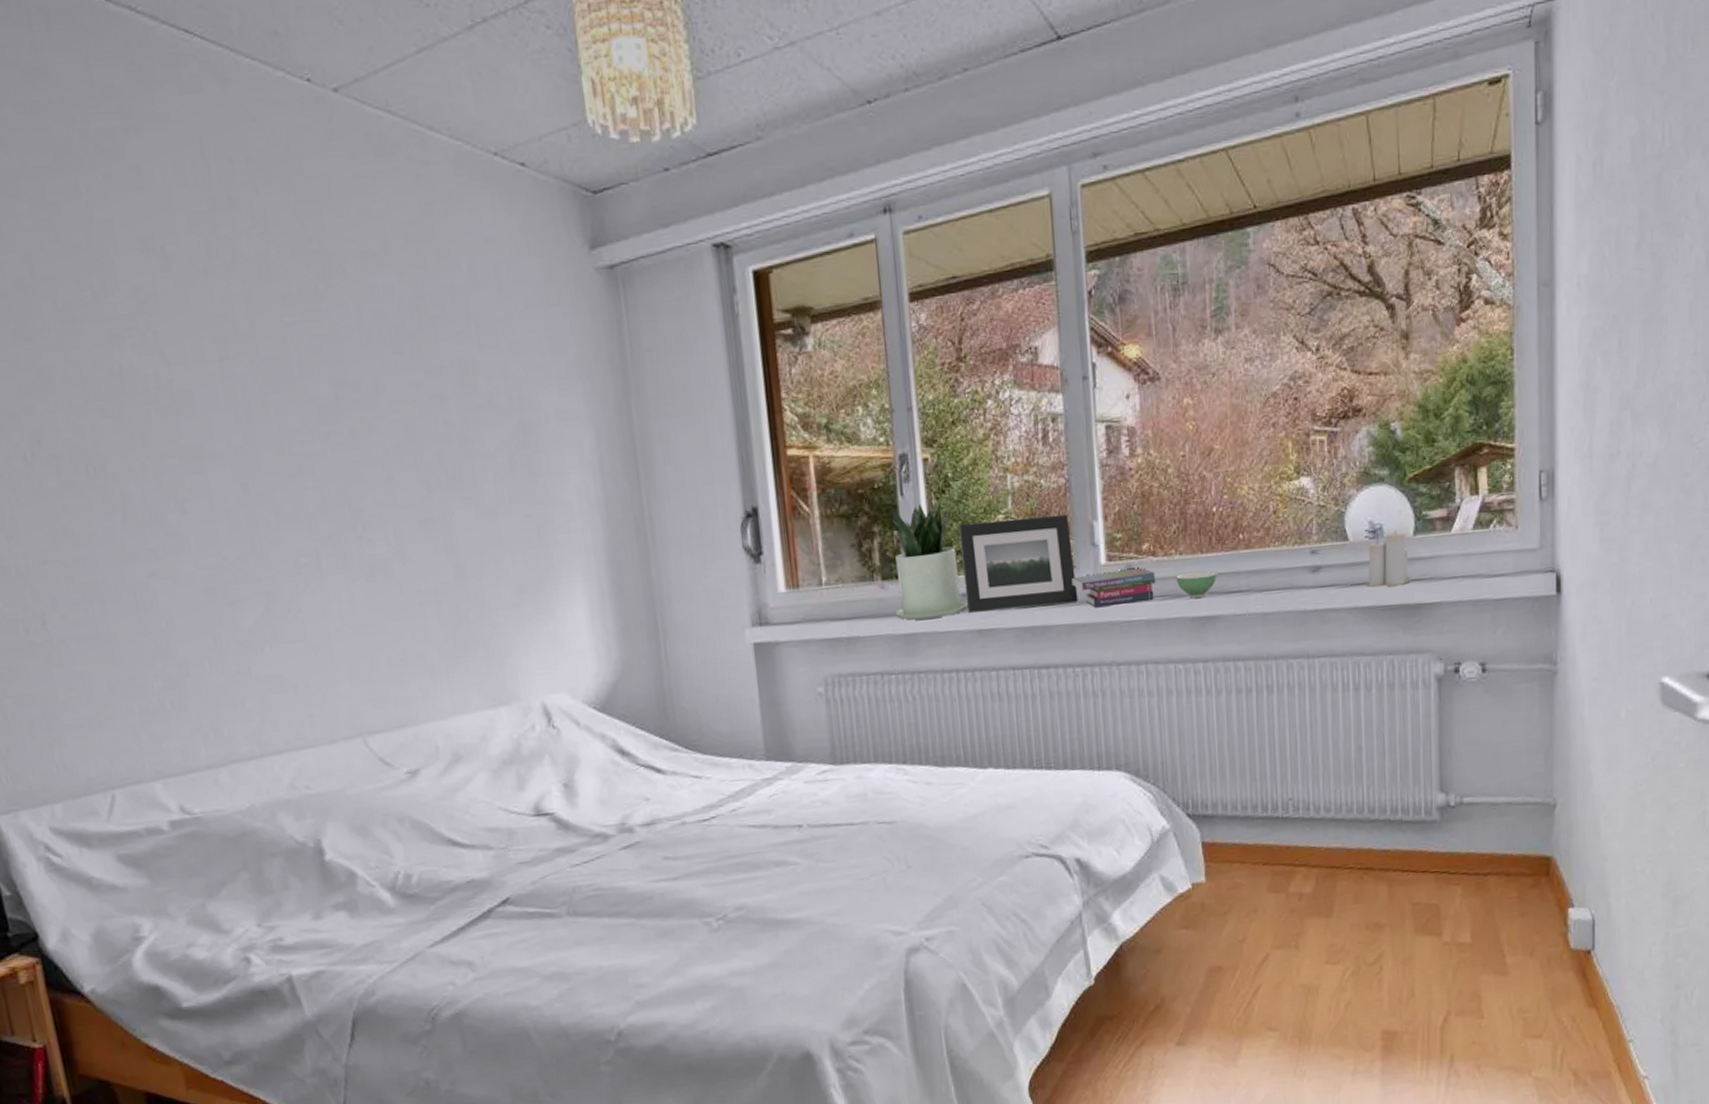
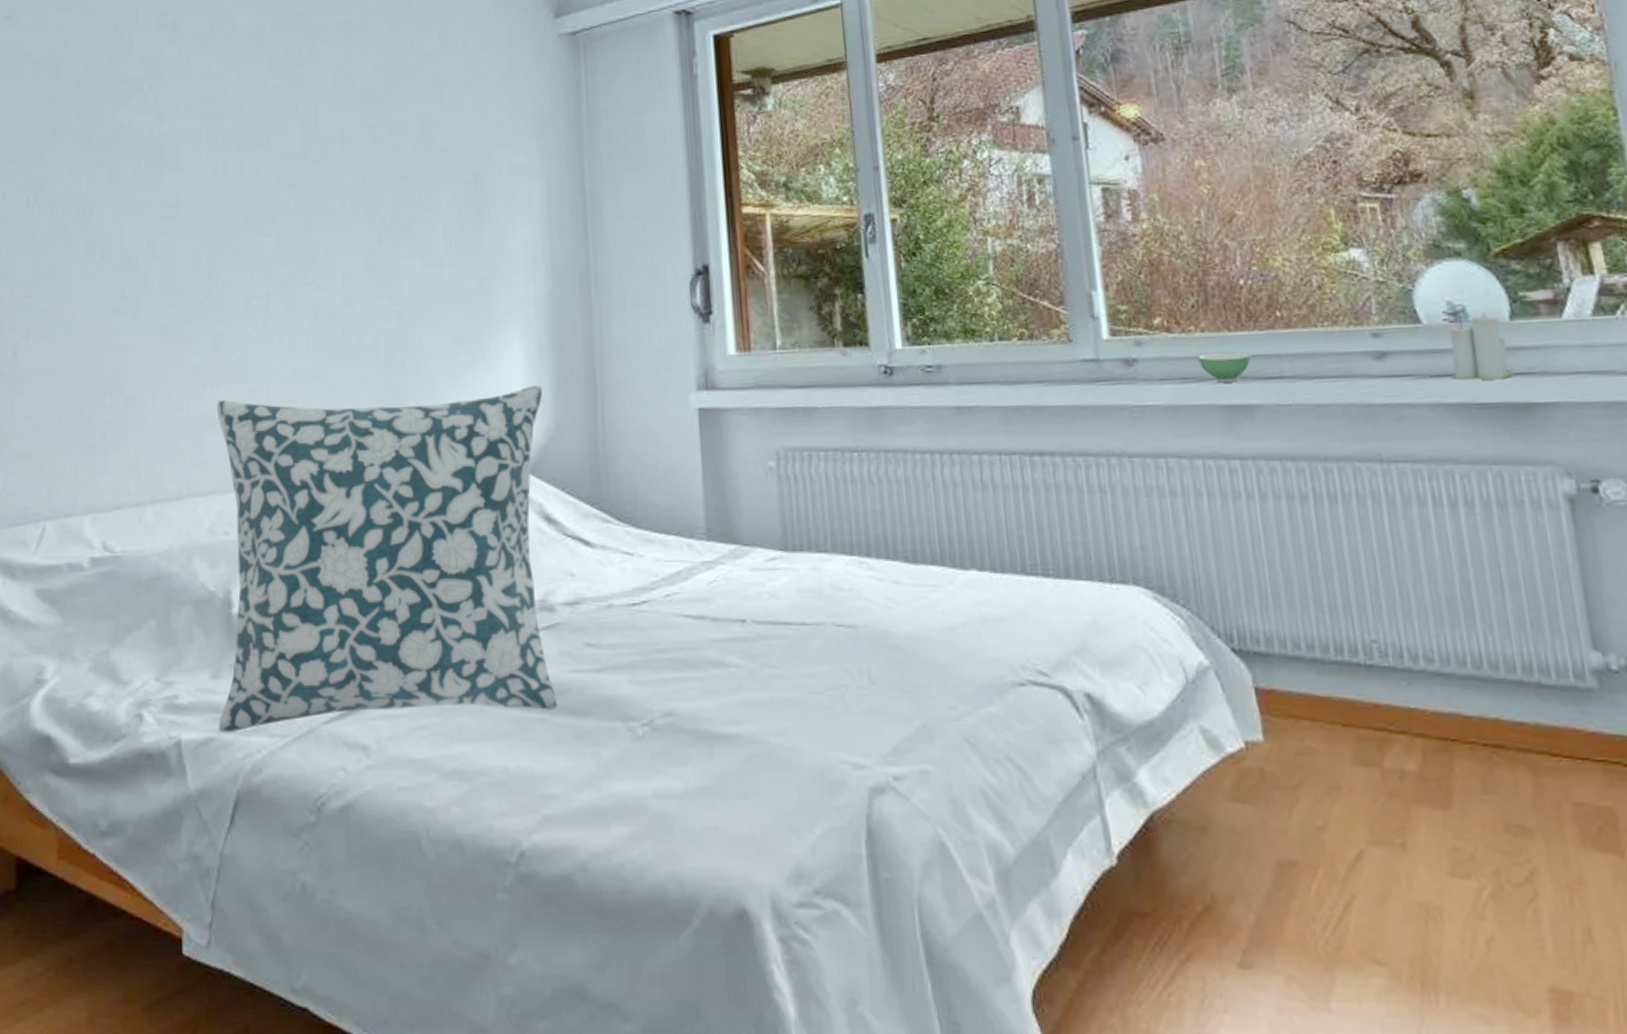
pillow: none [278,629,643,966] -> present [216,385,558,733]
planter: present [891,502,968,620] -> none [855,265,943,393]
picture frame: present [958,514,1078,613] -> none [931,282,1077,387]
books: present [1071,567,1156,608] -> none [1067,344,1173,389]

